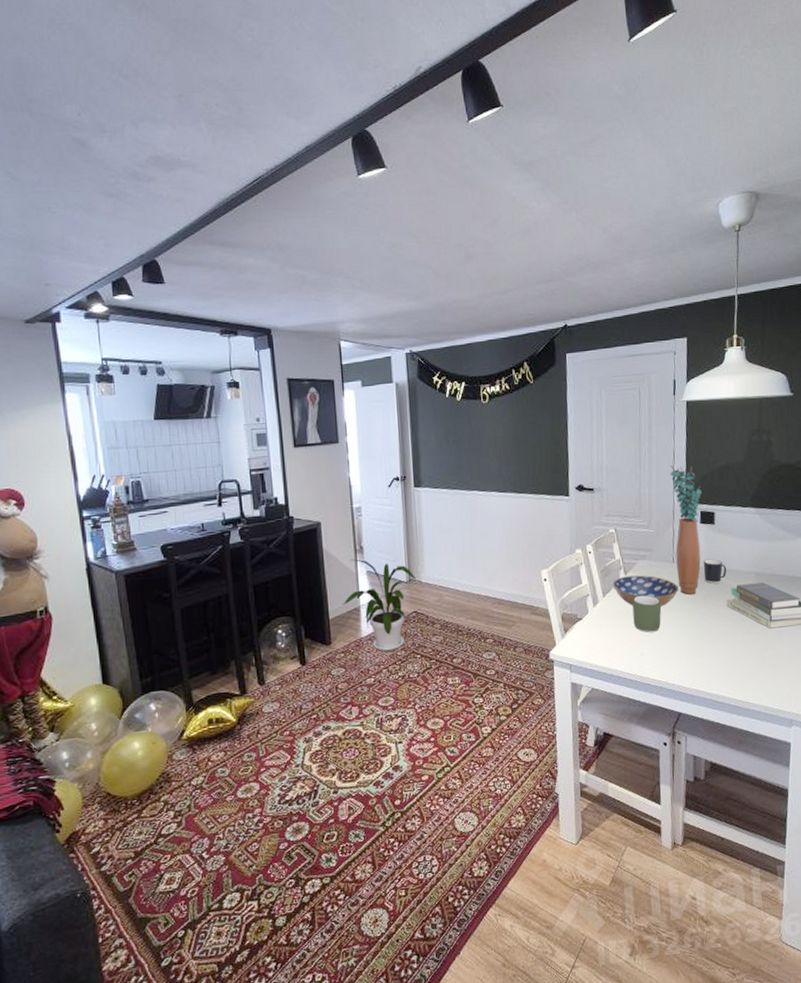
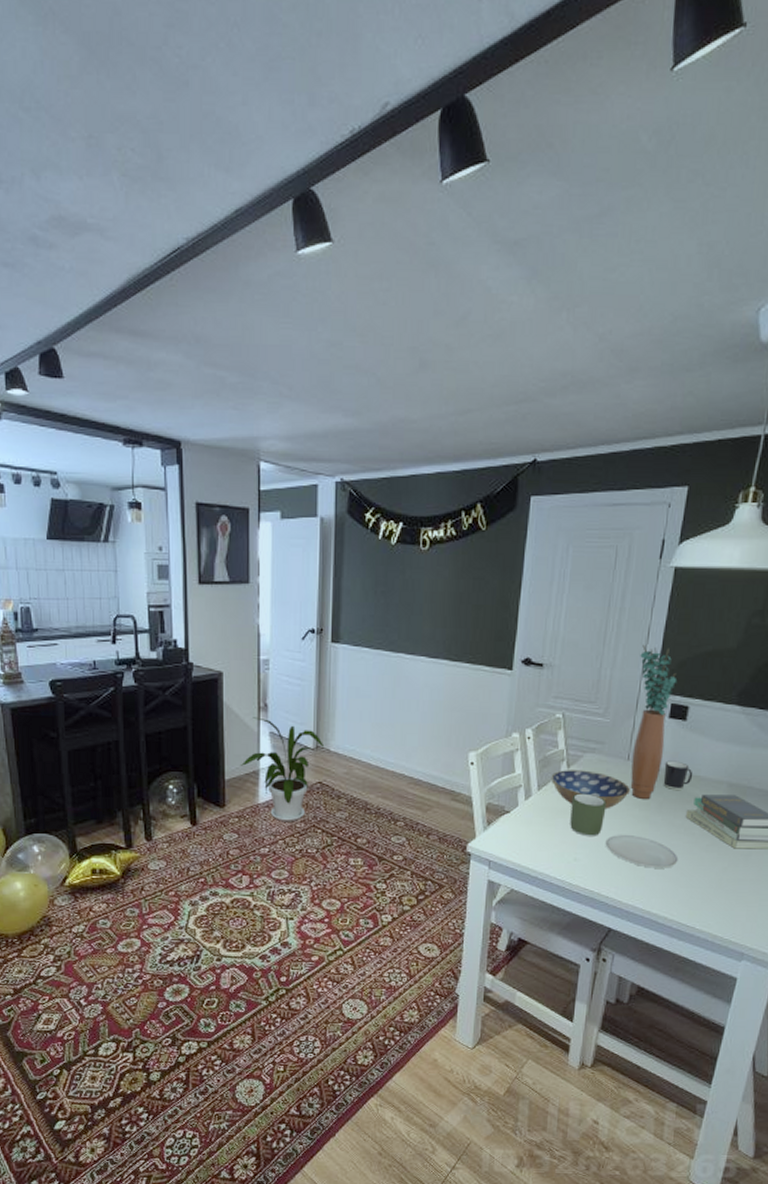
plate: none [665,626,727,654] -> present [605,834,679,868]

